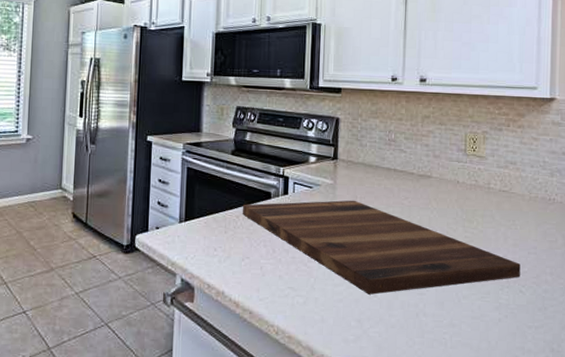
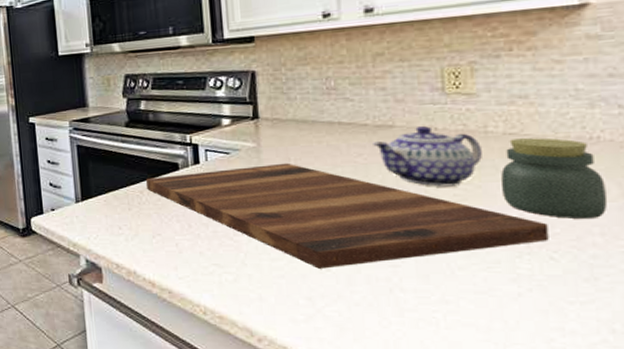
teapot: none [416,179,485,230] -> present [373,126,482,187]
jar: none [495,195,556,262] -> present [501,137,608,220]

